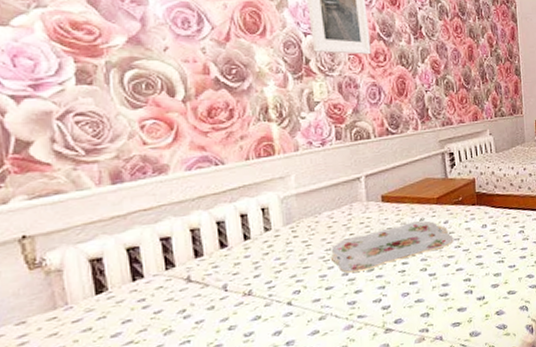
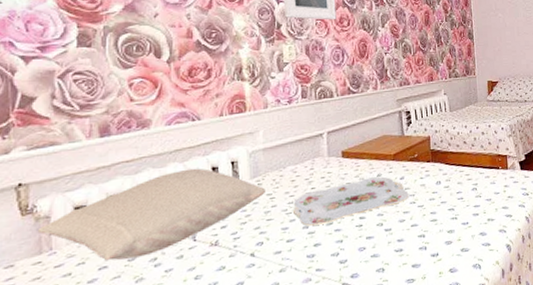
pillow: none [48,215,300,315] -> present [37,168,265,261]

